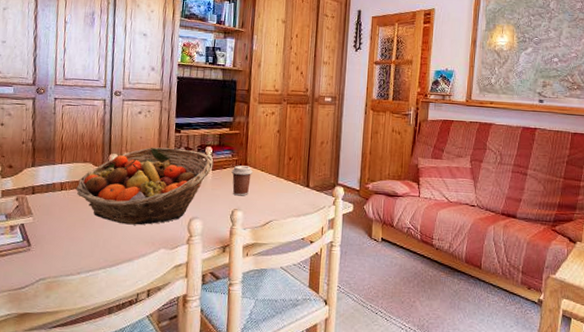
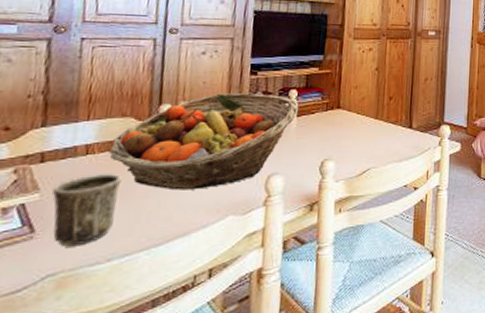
mug: none [40,206,86,260] -> present [52,174,122,247]
coffee cup: present [231,165,253,196] -> none [321,109,347,144]

